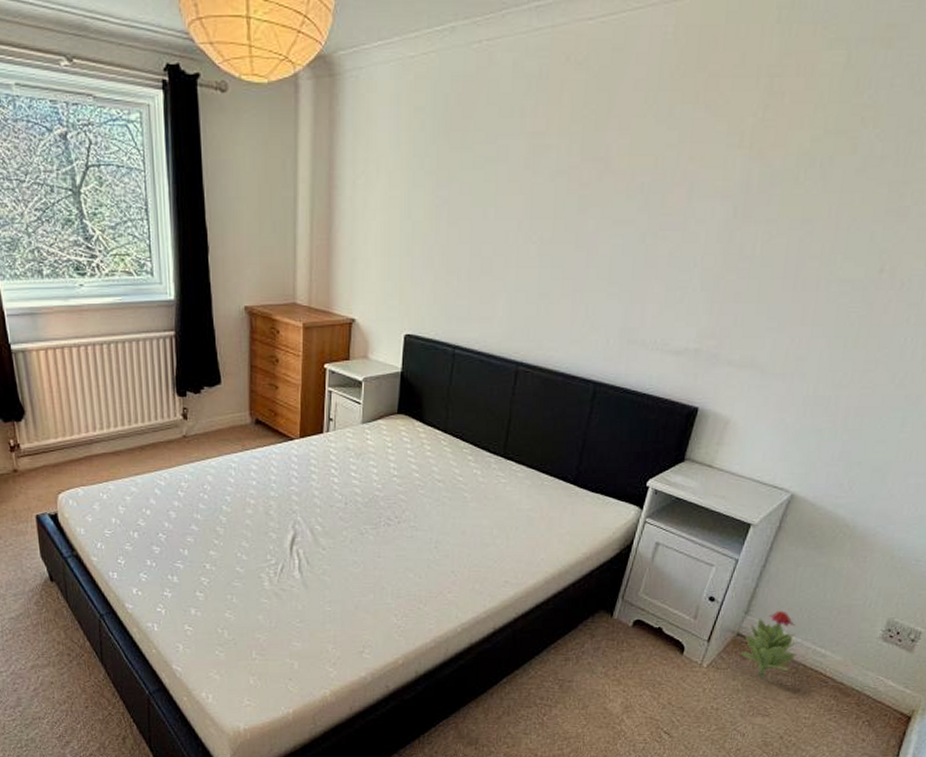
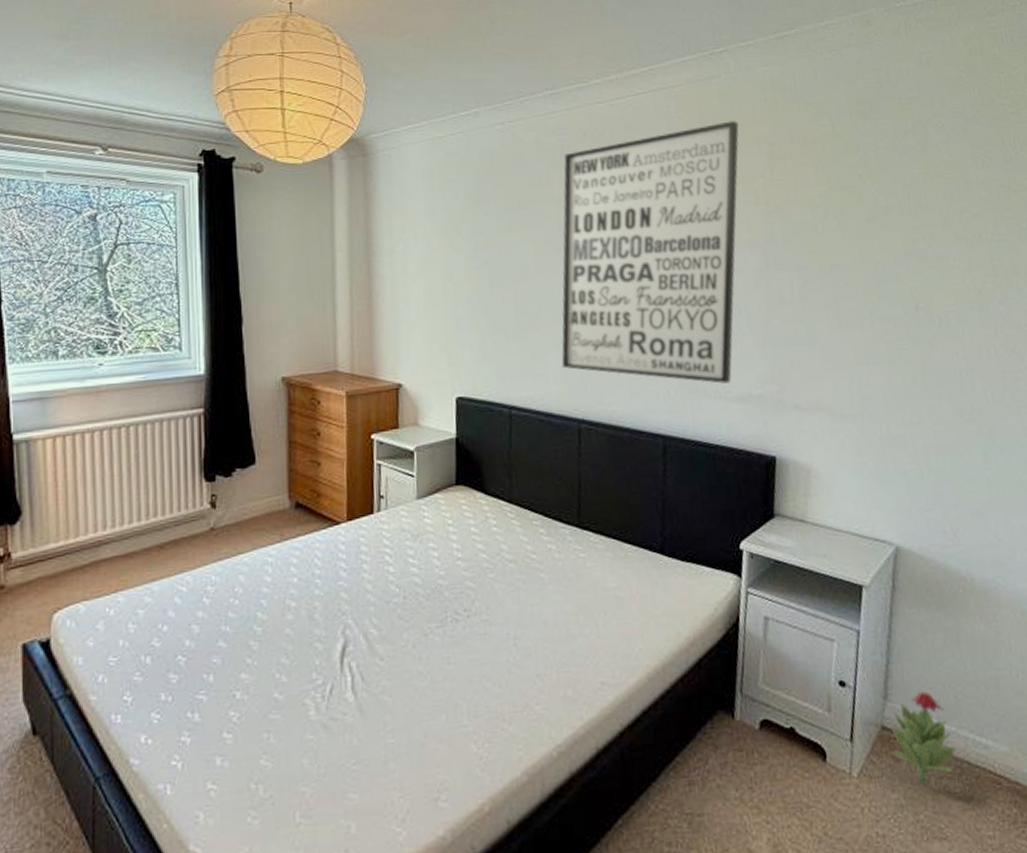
wall art: none [508,46,741,336] -> present [561,121,739,384]

